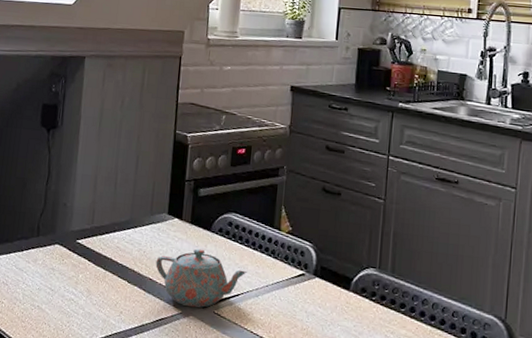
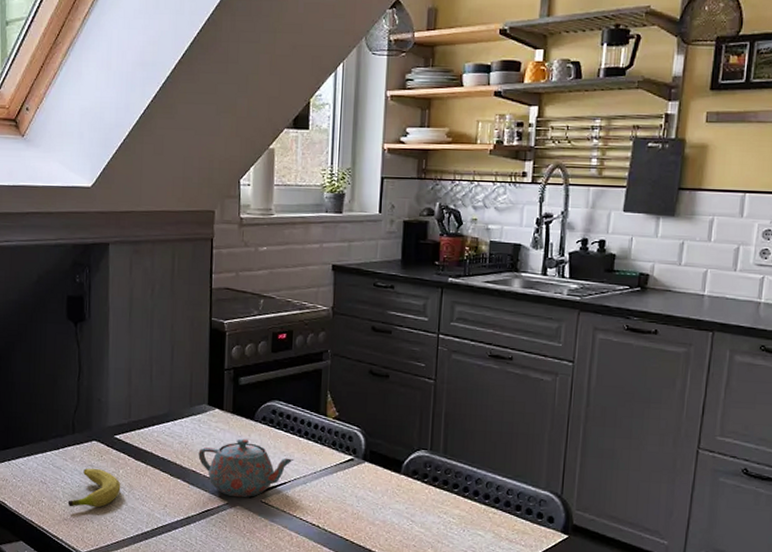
fruit: none [26,271,80,312] -> present [67,468,121,508]

